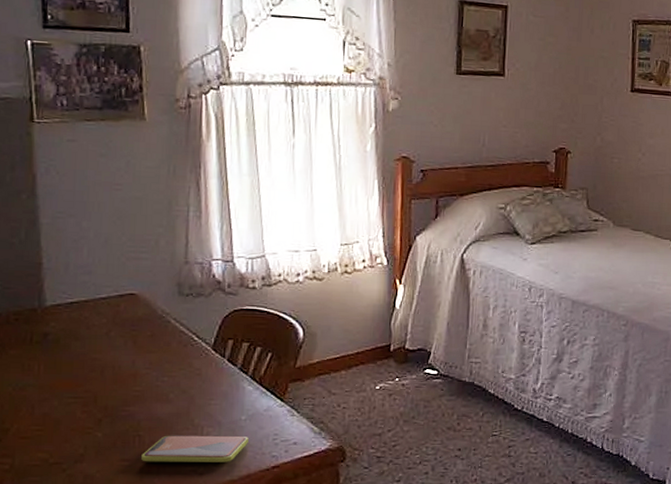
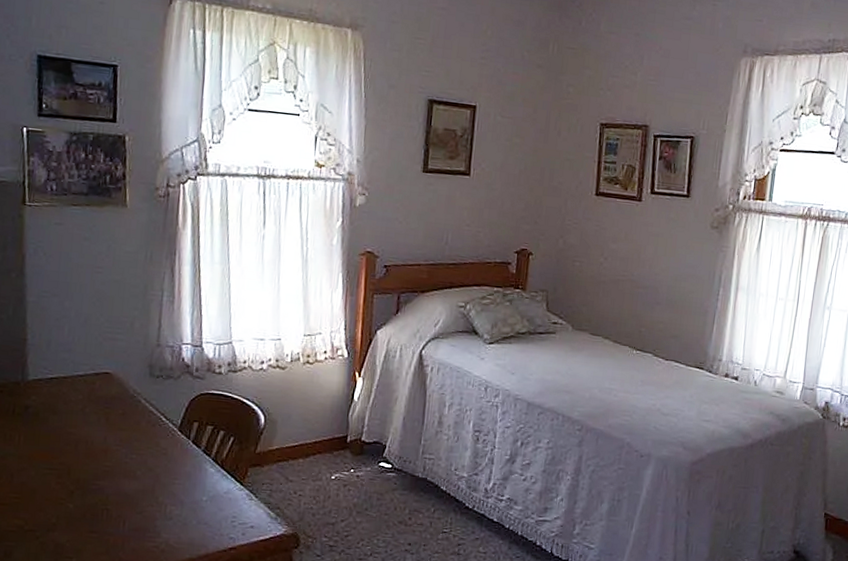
smartphone: present [141,435,248,462] -> none [108,510,208,541]

